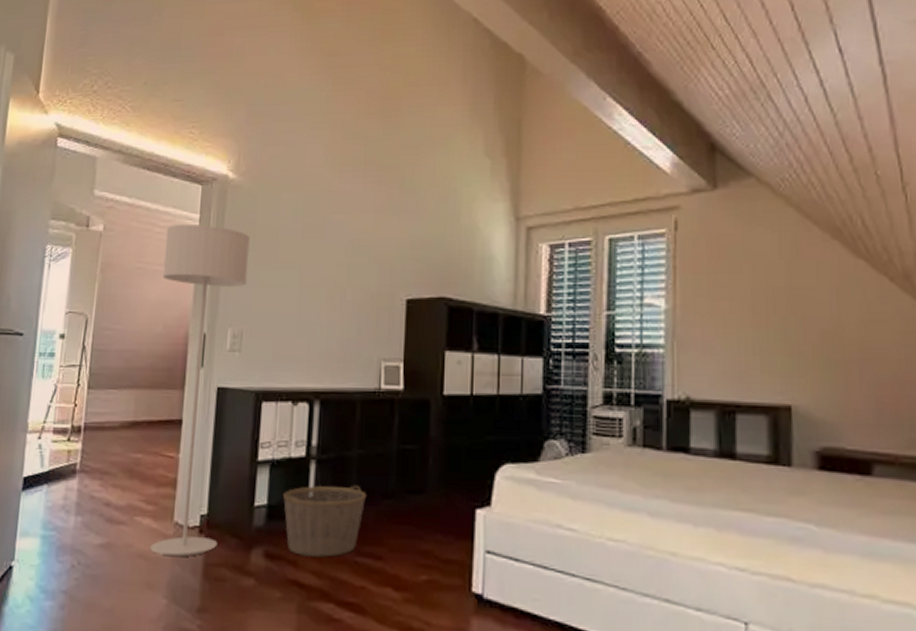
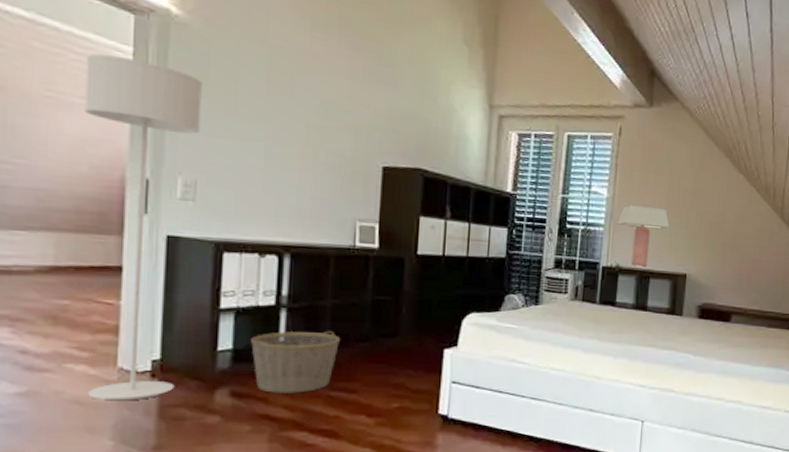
table lamp: none [683,315,757,398] -> present [618,204,669,267]

